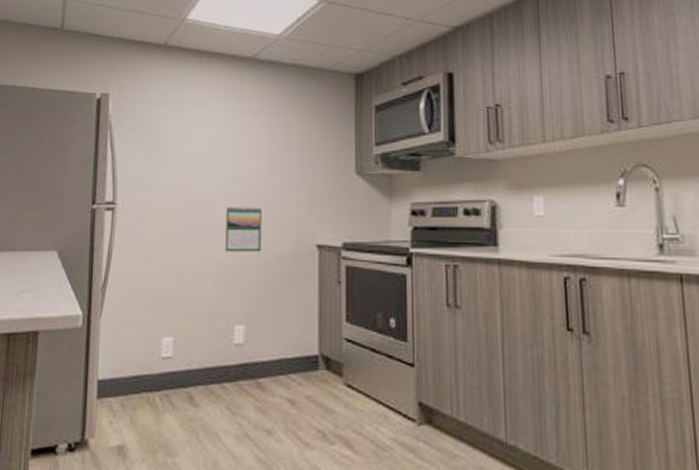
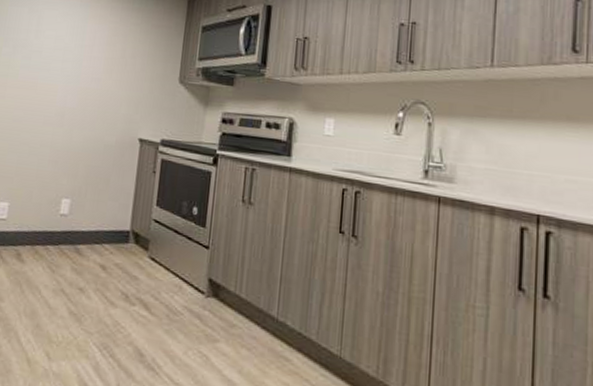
calendar: present [225,206,262,252] -> none [61,97,96,140]

